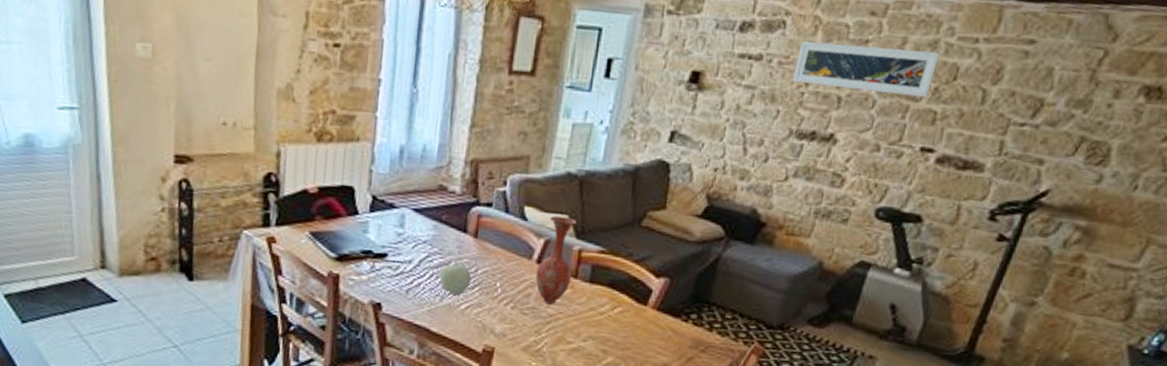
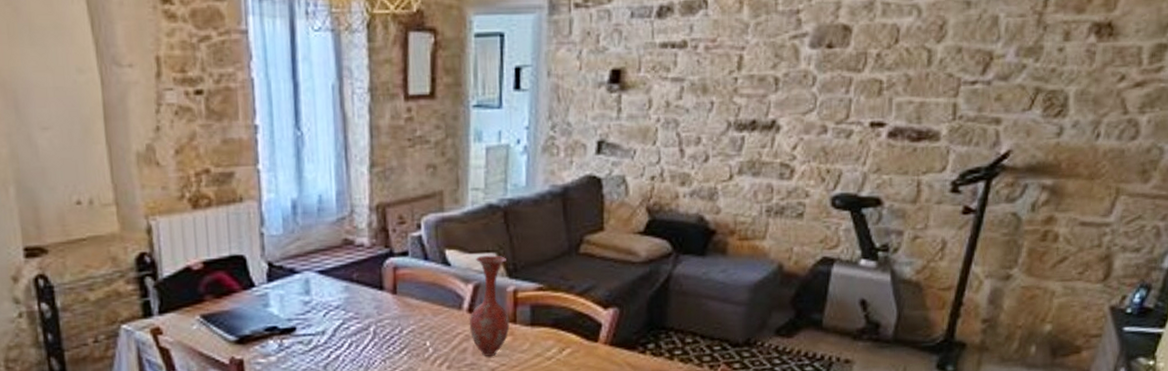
fruit: present [439,262,472,296] -> none [360,325,397,364]
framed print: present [792,41,941,98] -> none [722,14,878,68]

